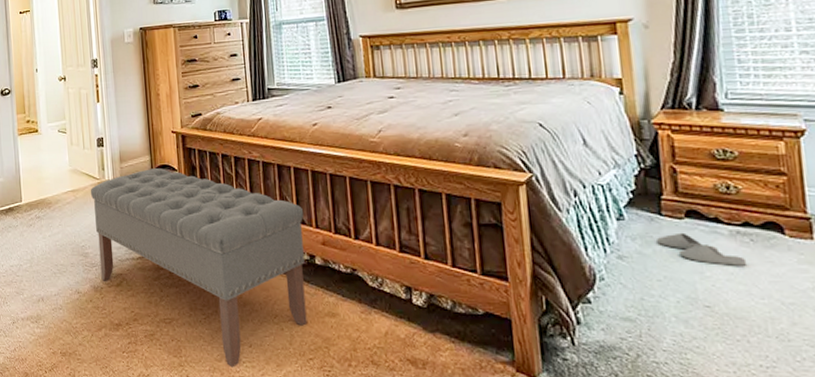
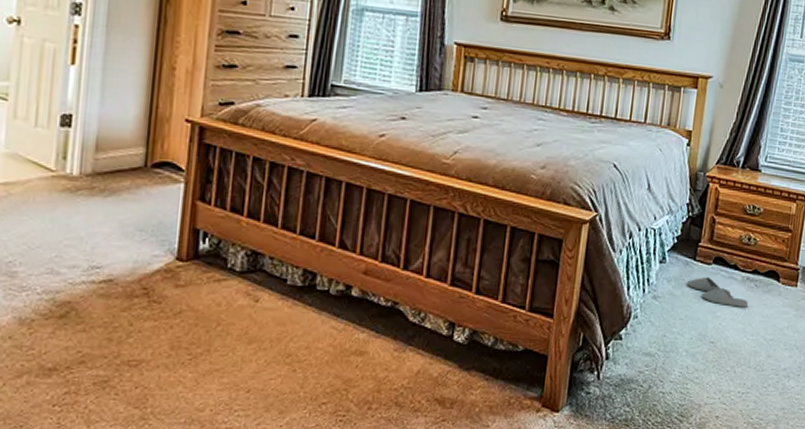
bench: present [90,168,307,368] -> none [34,165,349,418]

